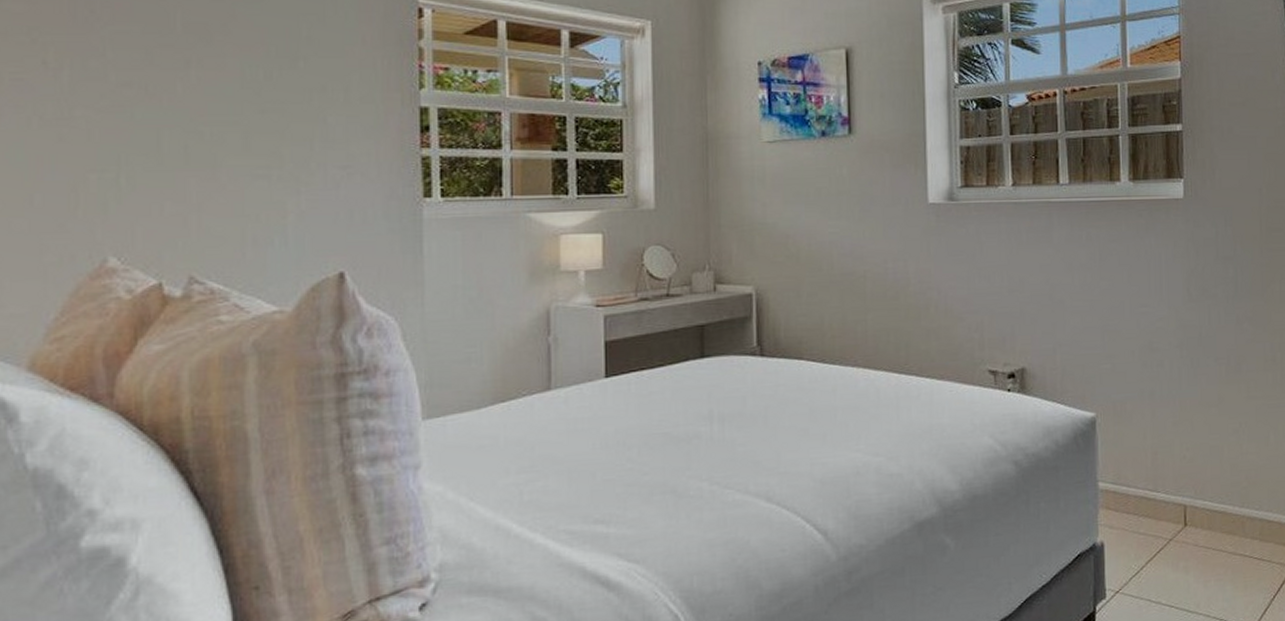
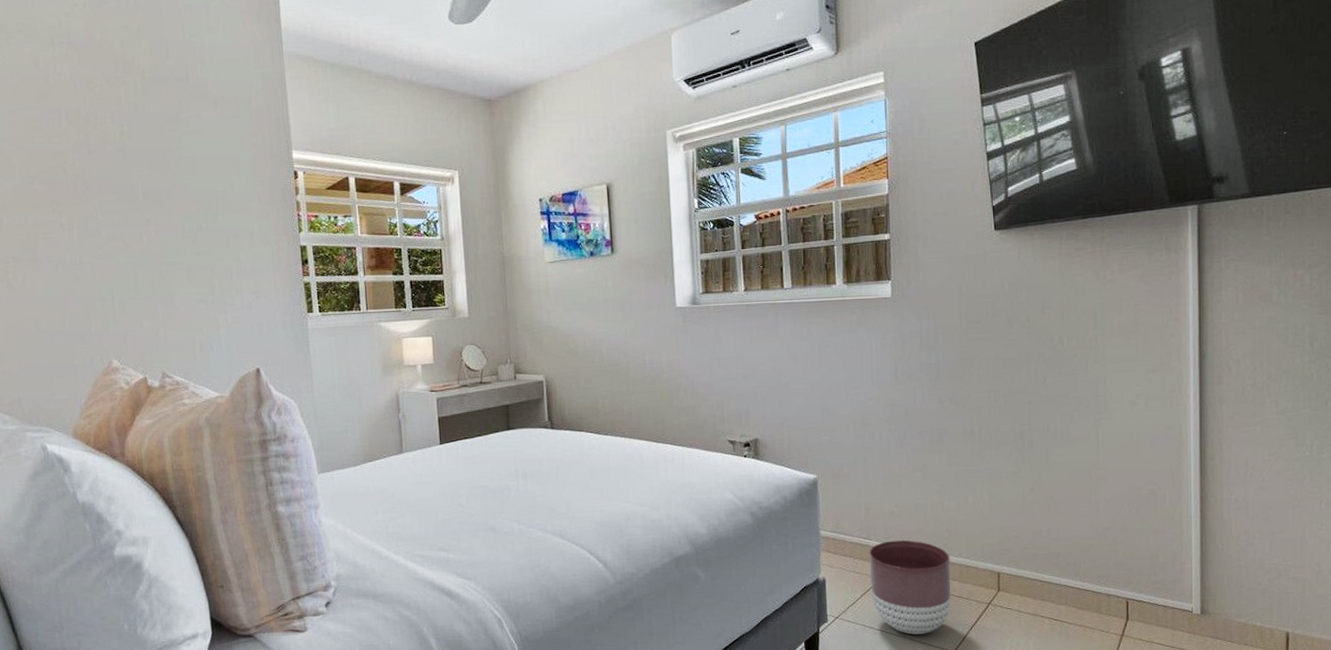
planter: none [1156,491,1251,609] -> present [869,540,951,635]

